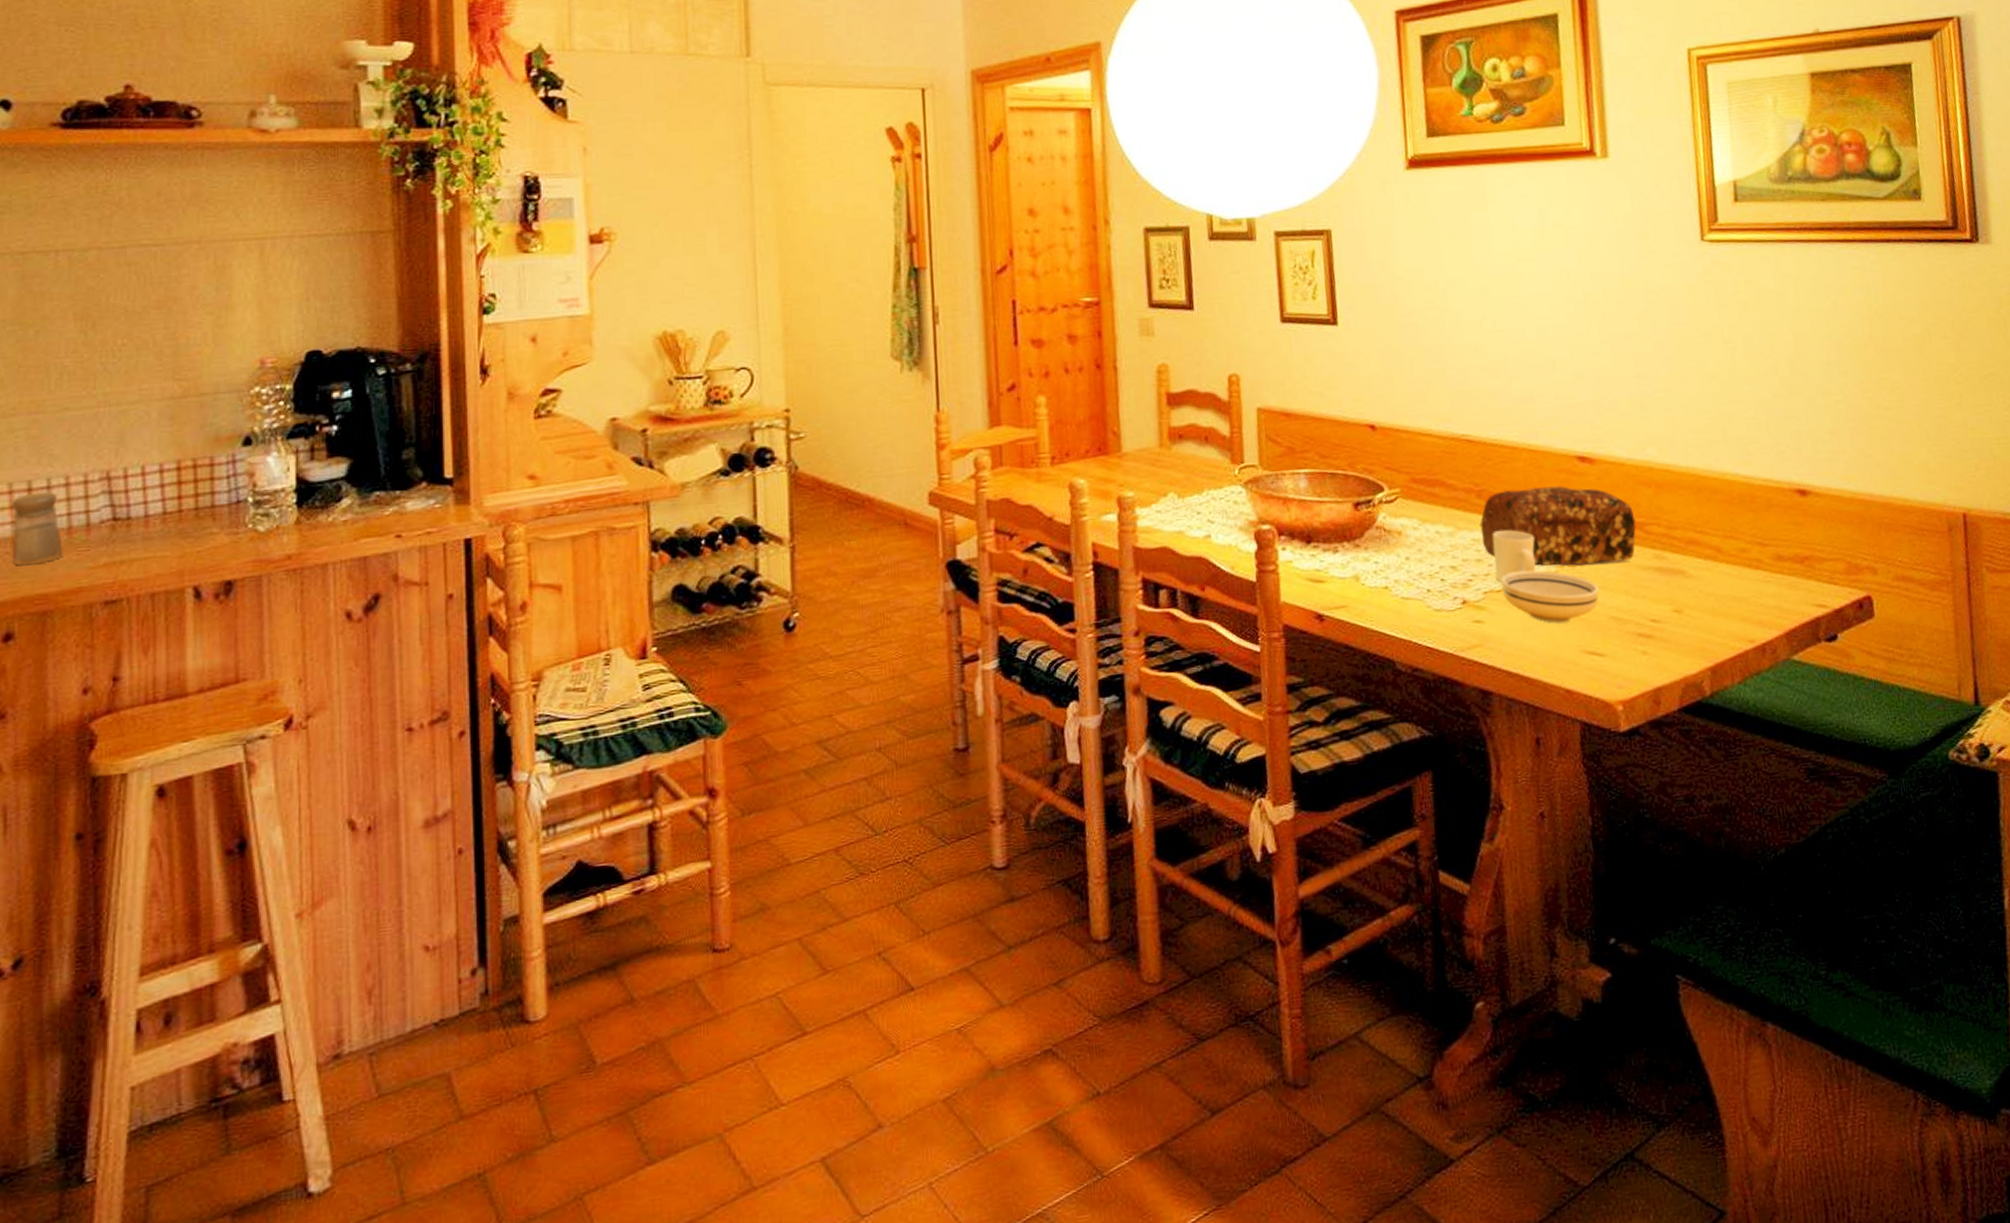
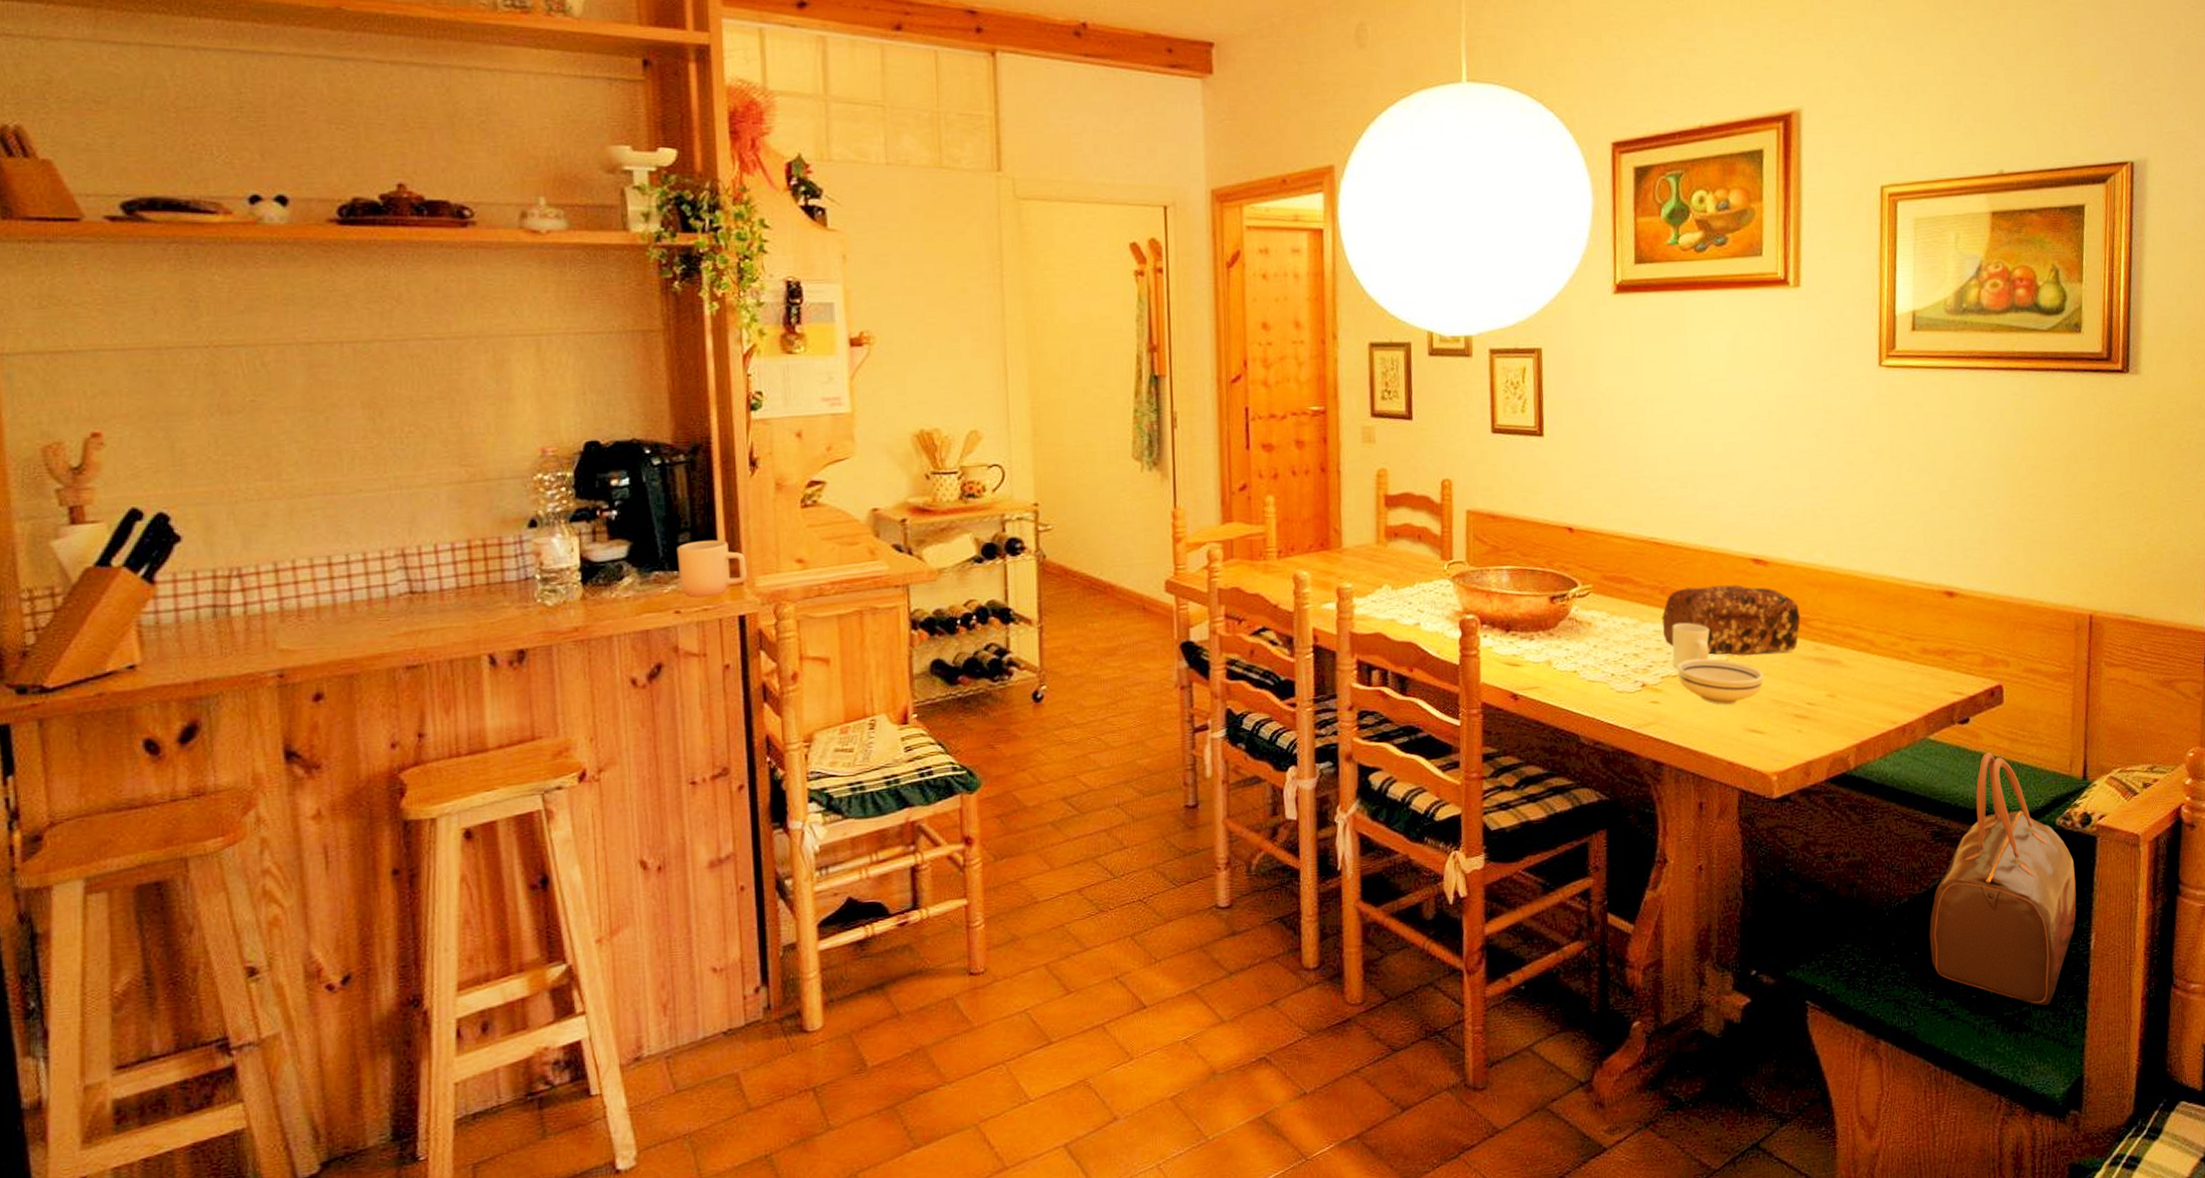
salt shaker: present [11,491,64,566] -> none [313,566,365,633]
mug: none [400,455,474,521] -> present [677,539,747,598]
handbag: none [1812,673,1984,979] -> present [1929,751,2077,1006]

